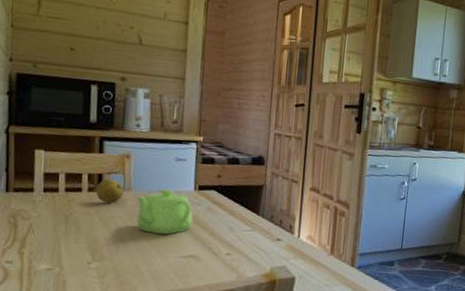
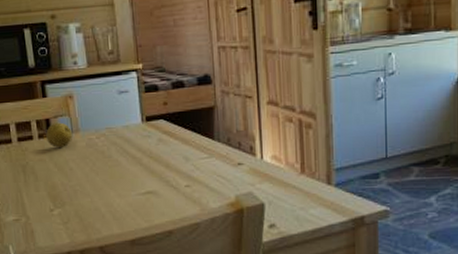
teapot: present [136,189,193,235] -> none [85,124,146,174]

